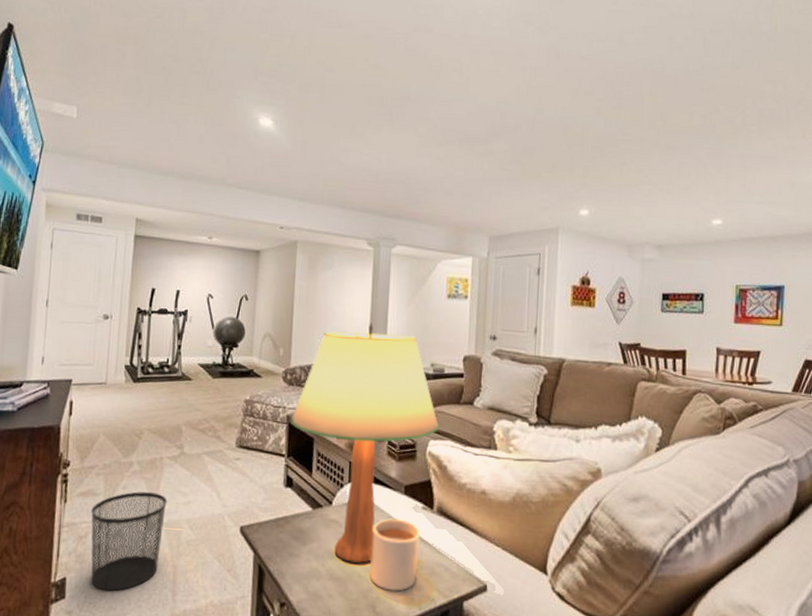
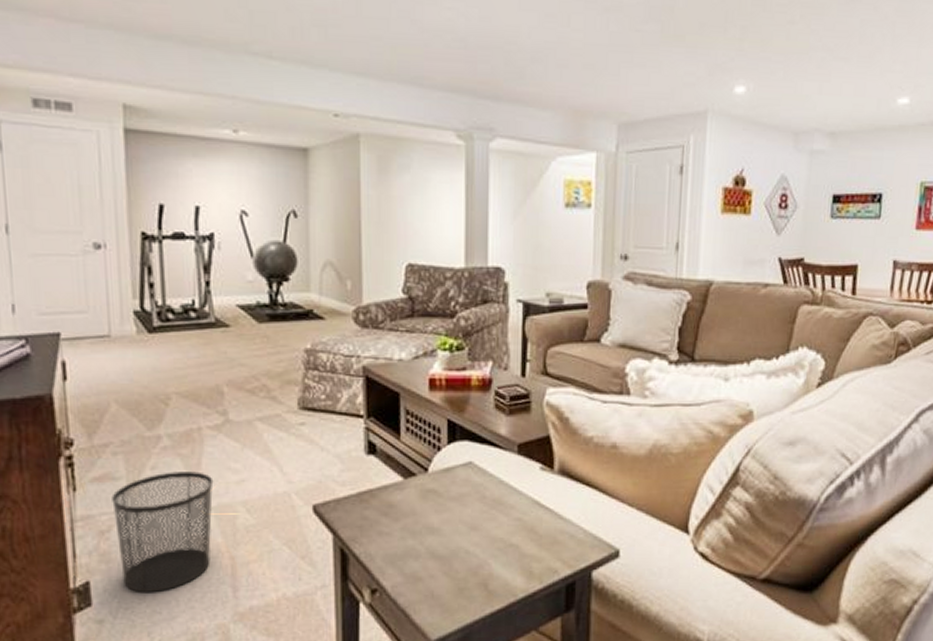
table lamp: present [290,323,440,563] -> none [367,243,559,537]
mug: present [369,517,421,592] -> none [478,482,539,566]

